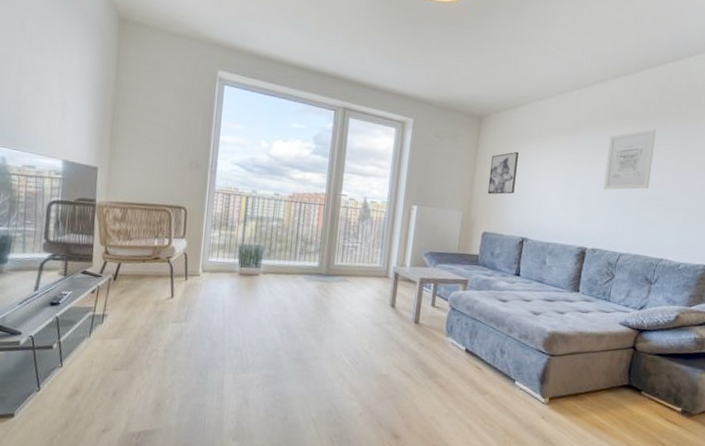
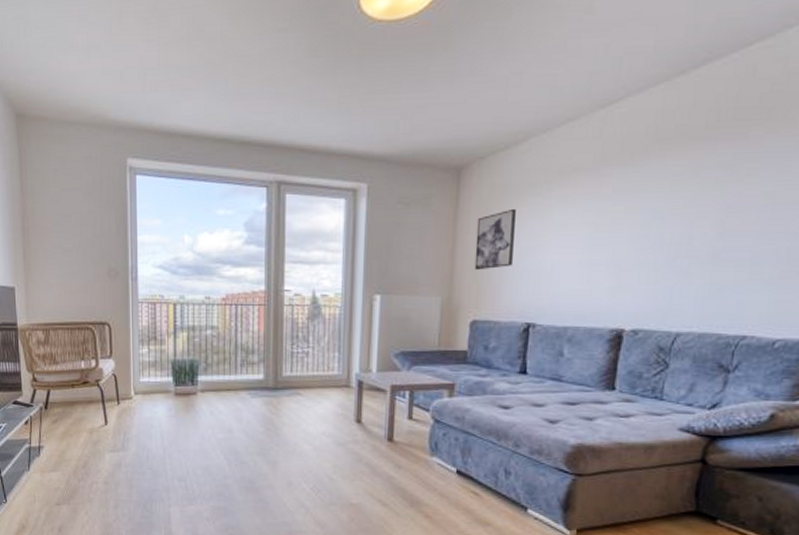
wall art: present [603,128,656,190] -> none [646,148,731,246]

